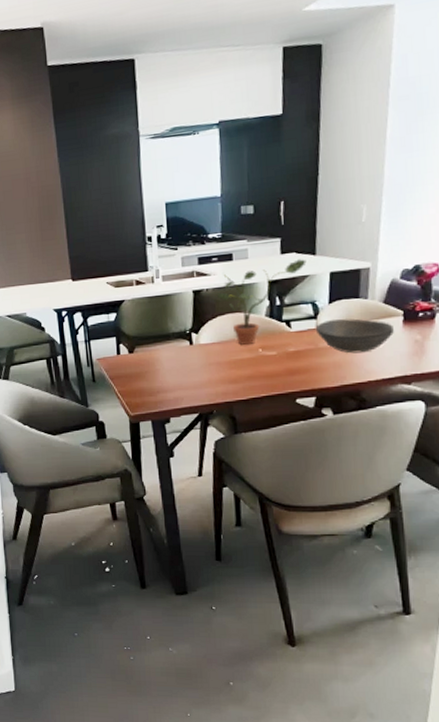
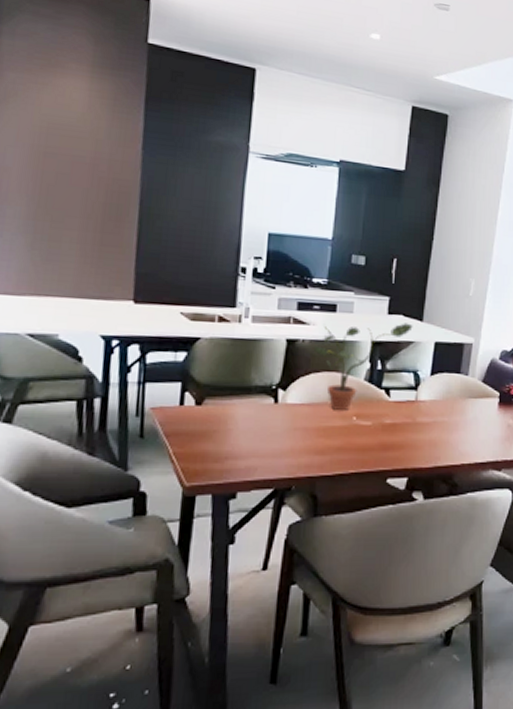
bowl: present [315,318,394,354] -> none [414,393,489,433]

